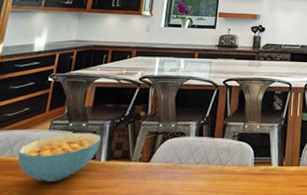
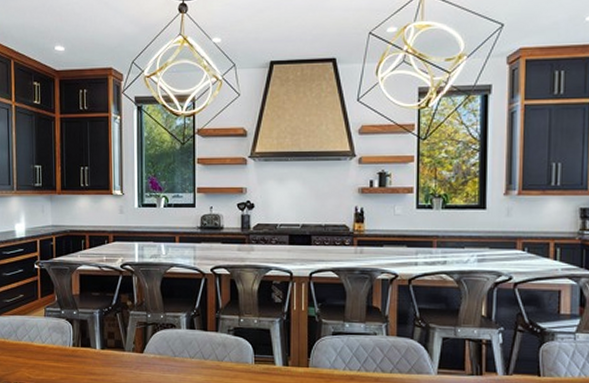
cereal bowl: present [17,132,102,182] -> none [22,320,94,366]

